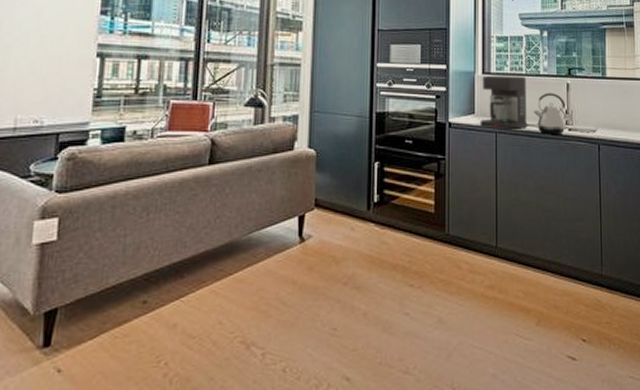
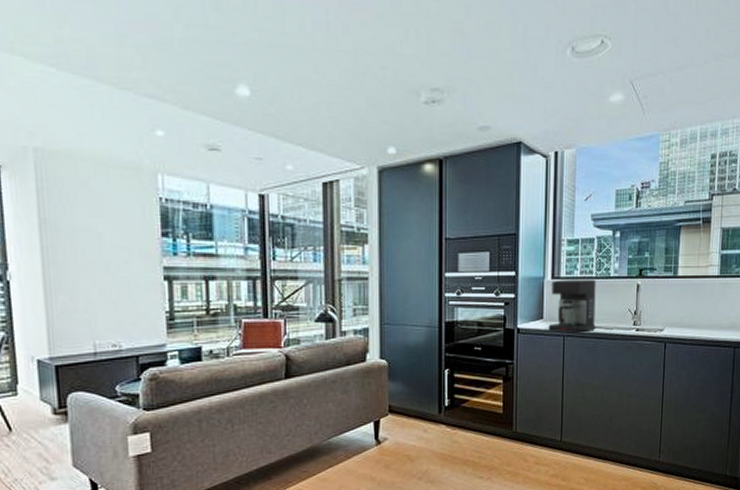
kettle: present [533,93,567,134] -> none [602,294,635,335]

